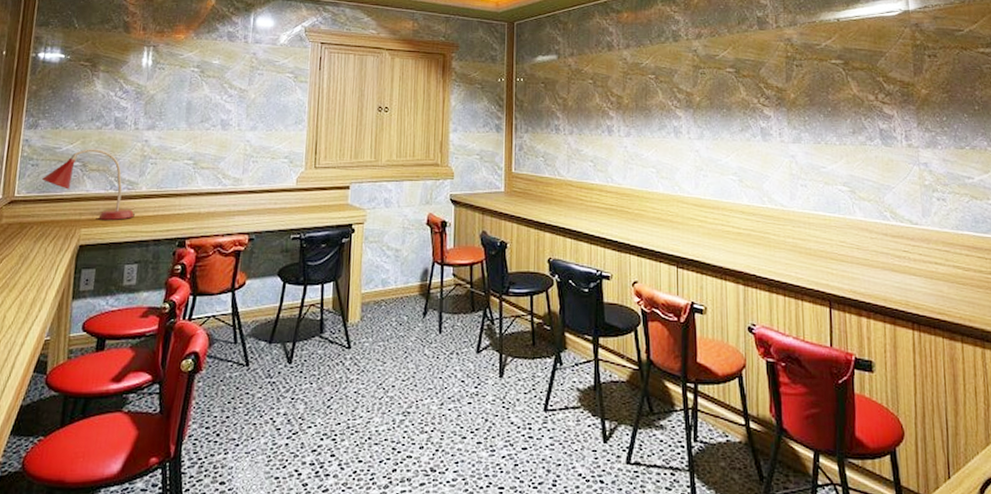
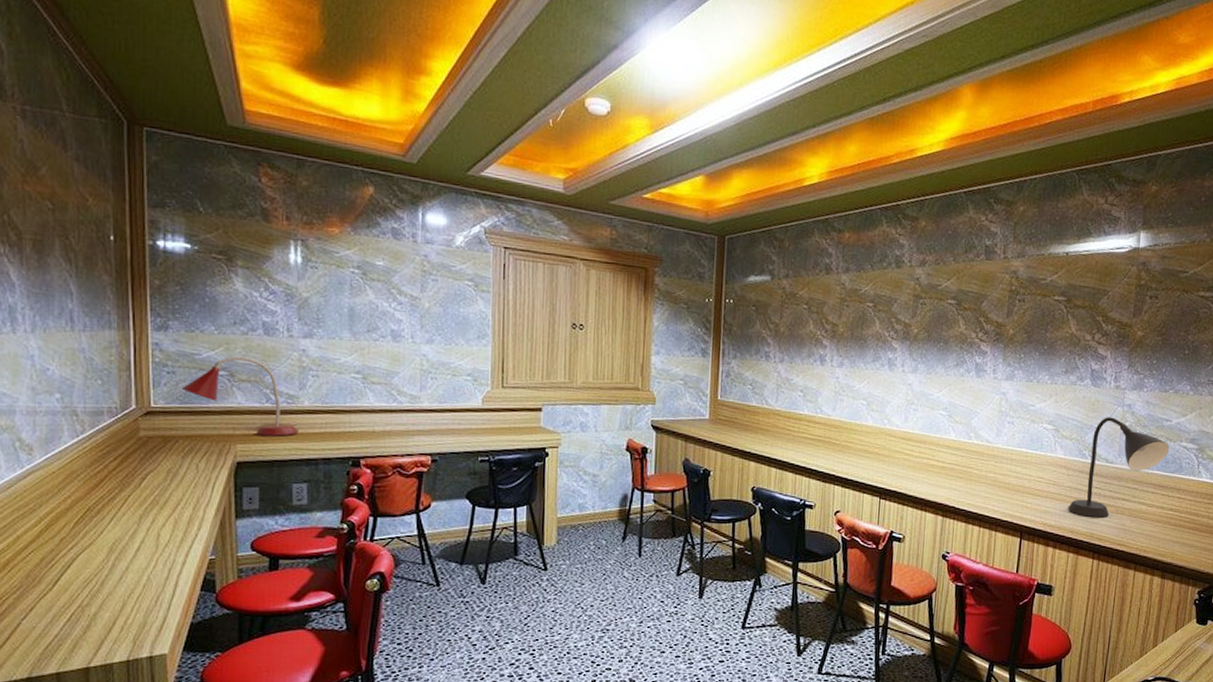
desk lamp: none [876,176,977,284] -> present [1067,417,1170,518]

